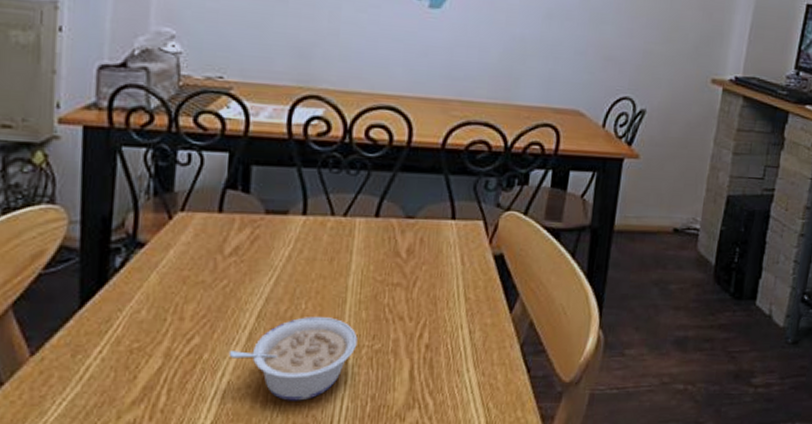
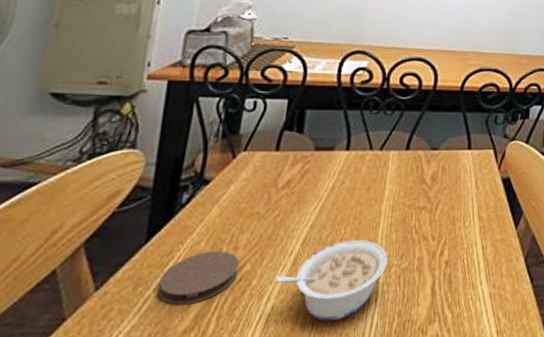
coaster: none [99,320,188,375] -> present [157,250,240,305]

